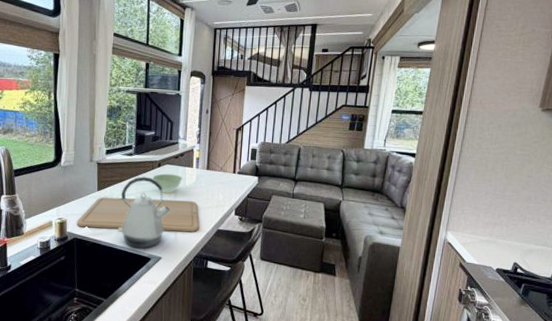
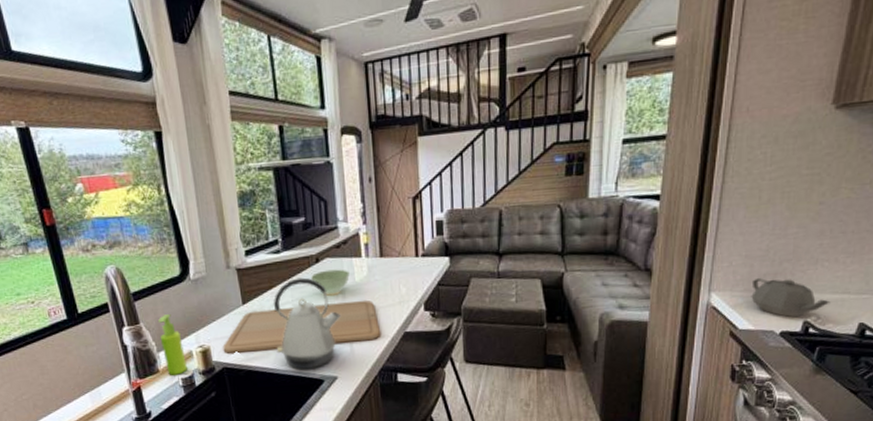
soap dispenser: none [29,190,46,240] -> present [157,314,187,376]
teapot: none [476,225,534,259] -> present [751,278,831,318]

